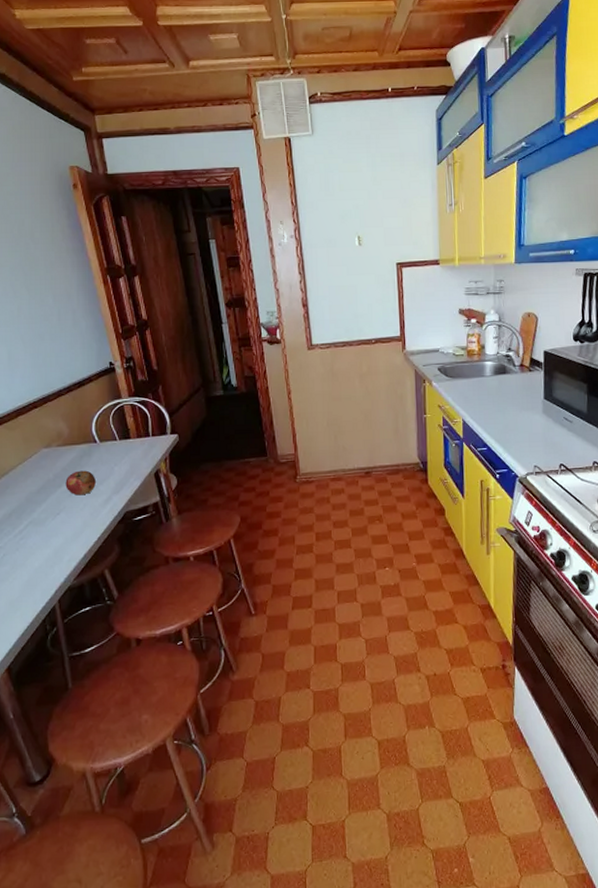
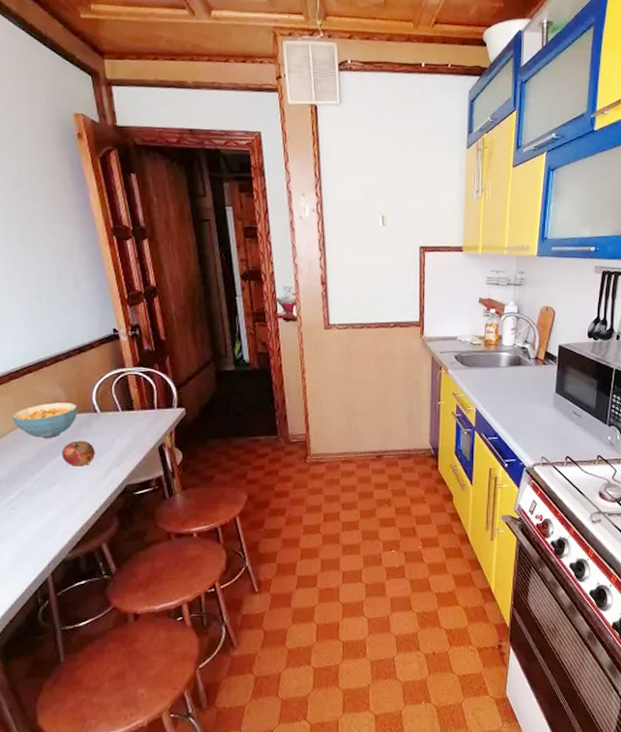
cereal bowl: none [20,434,79,469] -> present [12,402,78,438]

